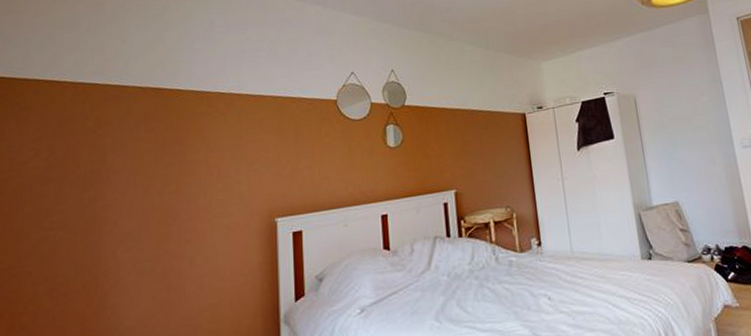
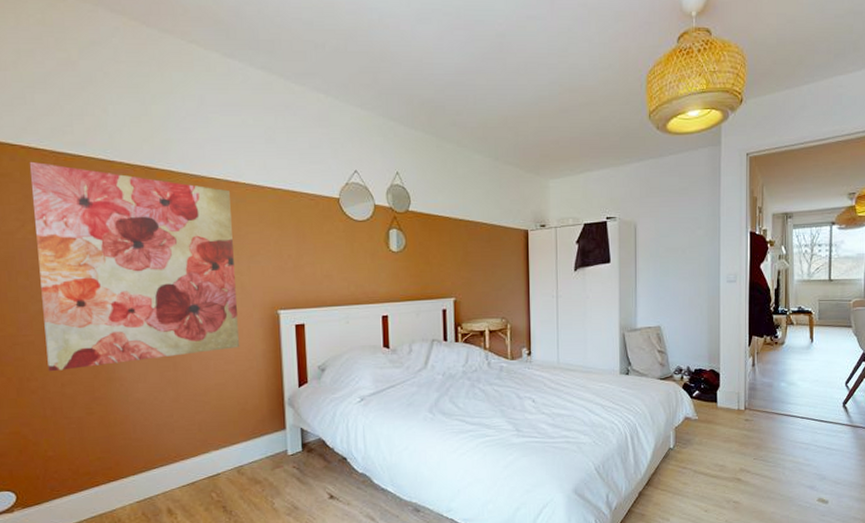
wall art: none [42,93,236,304] -> present [30,161,240,372]

